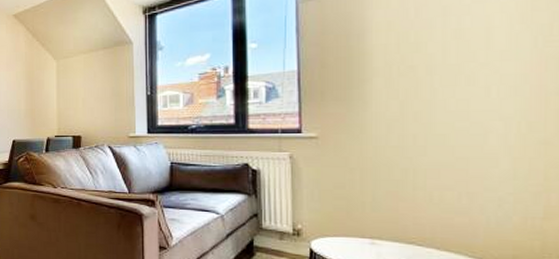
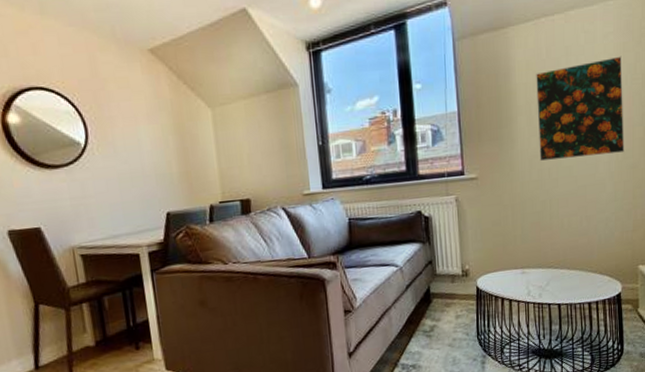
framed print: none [400,15,531,127] -> present [536,56,625,162]

